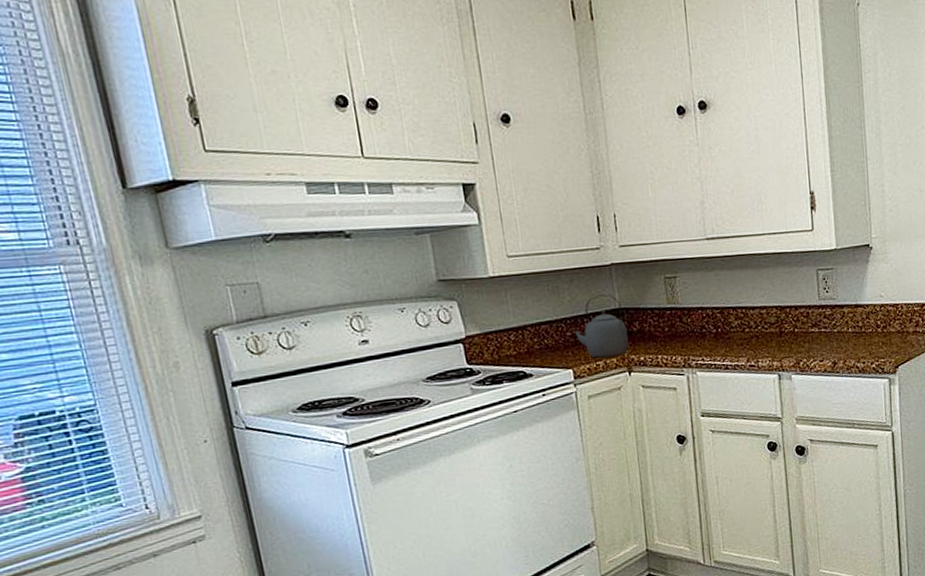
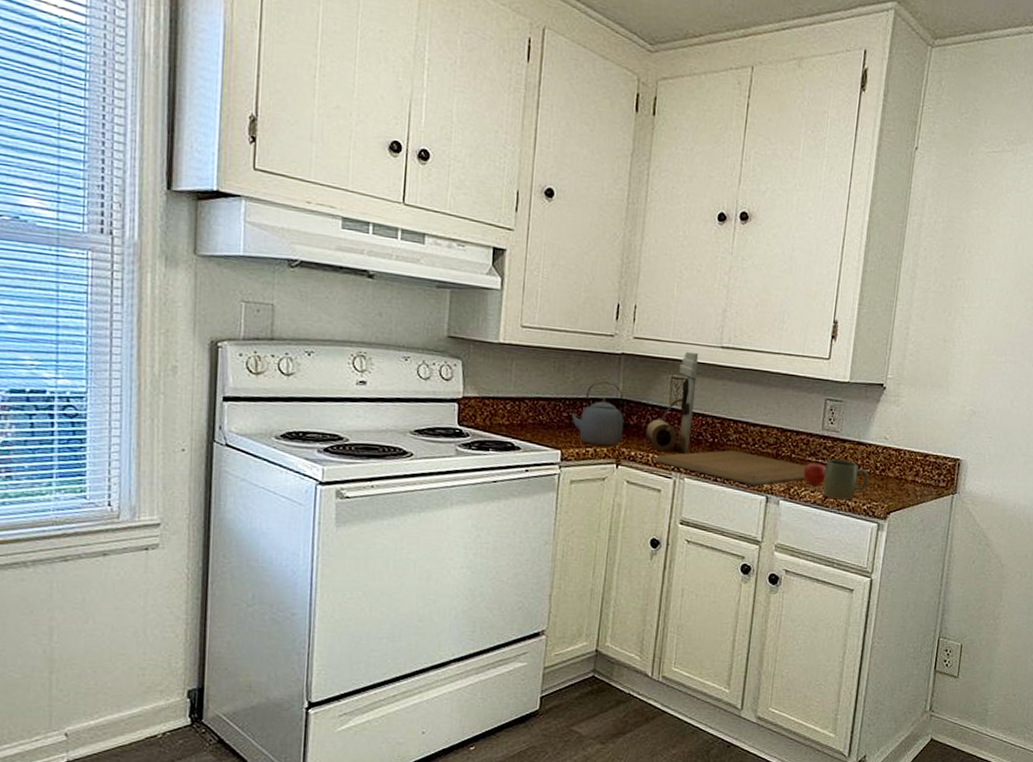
paper towel holder: none [650,249,697,352] -> present [645,351,699,455]
chopping board: none [663,335,812,367] -> present [653,450,806,487]
fruit: none [809,331,831,356] -> present [803,461,826,486]
mug: none [829,324,873,364] -> present [822,459,869,501]

